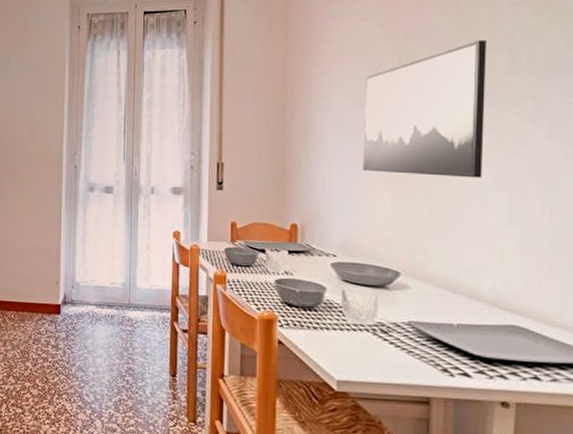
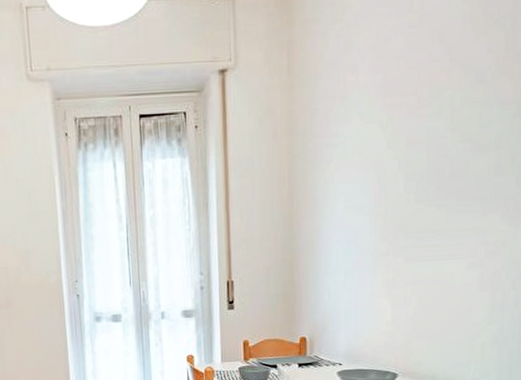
wall art: present [363,39,487,178] -> none [365,141,477,281]

